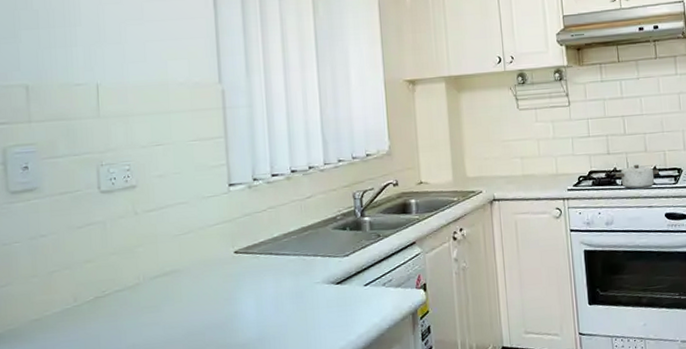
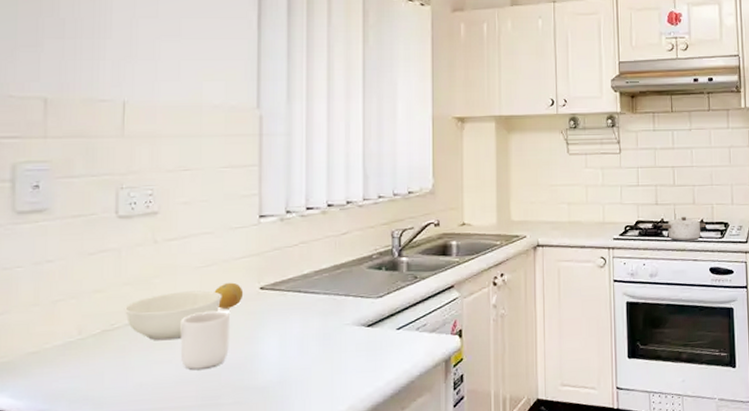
bowl: none [112,256,201,305] -> present [124,290,222,341]
mug: none [164,275,210,330] -> present [180,311,229,370]
fruit: none [193,248,220,273] -> present [214,282,244,309]

